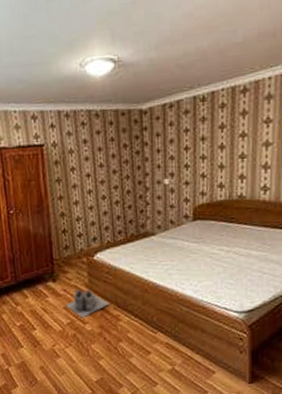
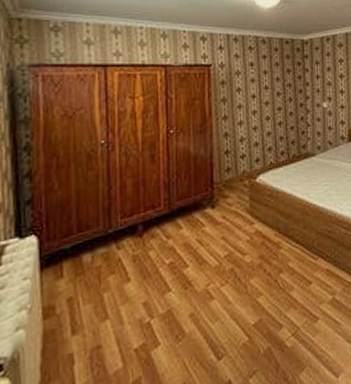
boots: present [66,288,109,318] -> none [224,213,270,249]

